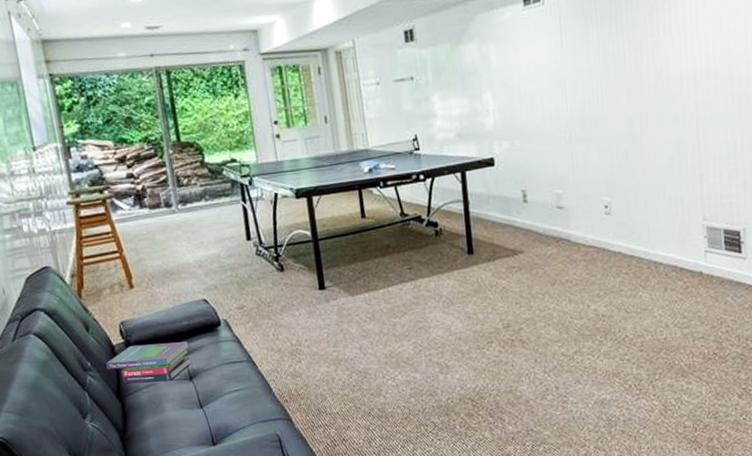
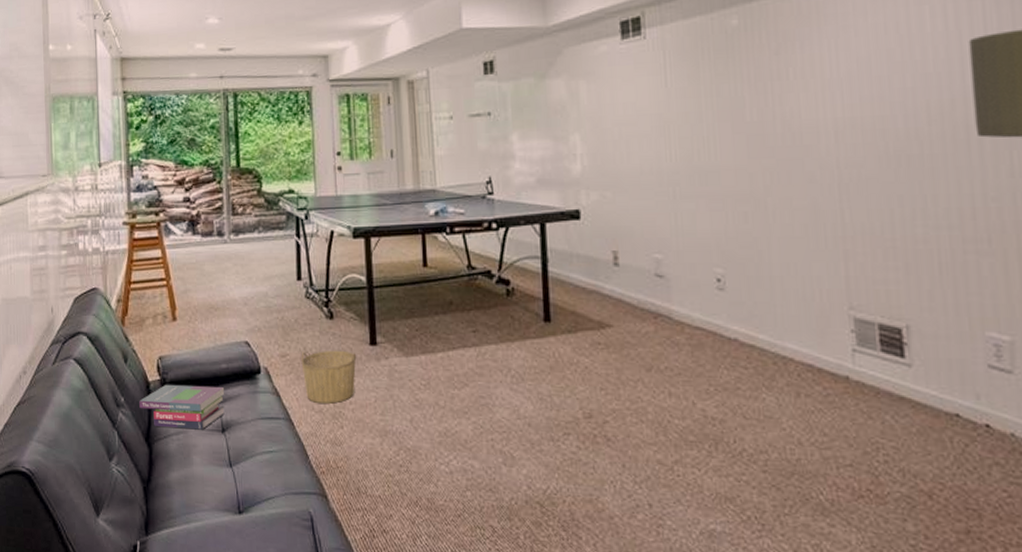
basket: none [257,297,309,345] -> present [301,350,357,405]

